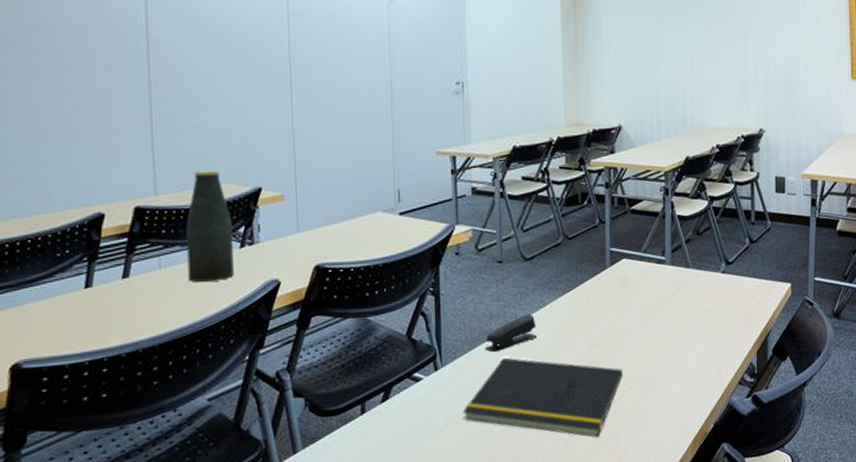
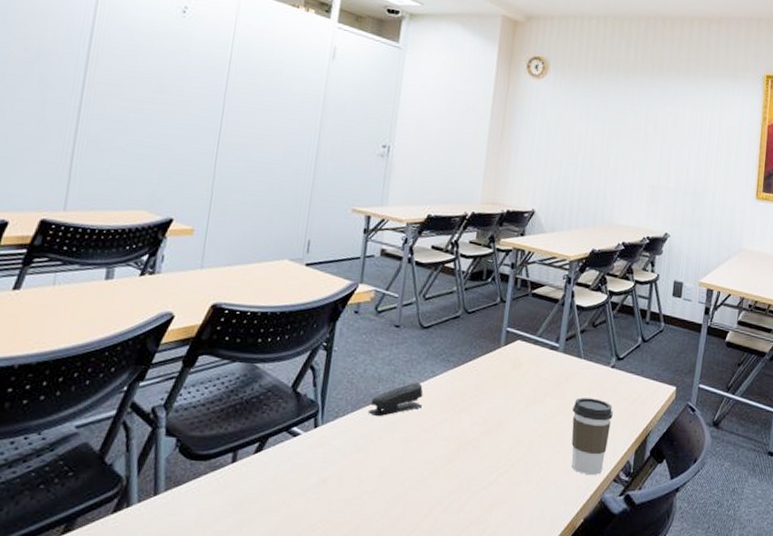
bottle: present [185,171,234,282] -> none [80,193,137,306]
notepad: present [462,357,623,438] -> none [335,423,502,518]
coffee cup: none [688,306,730,382] -> present [571,397,613,476]

